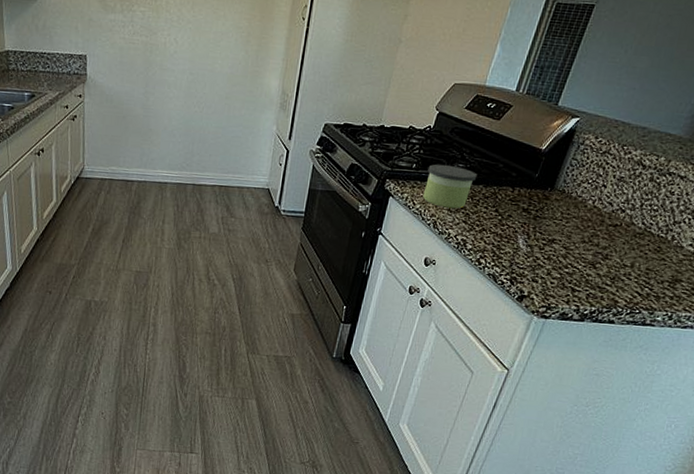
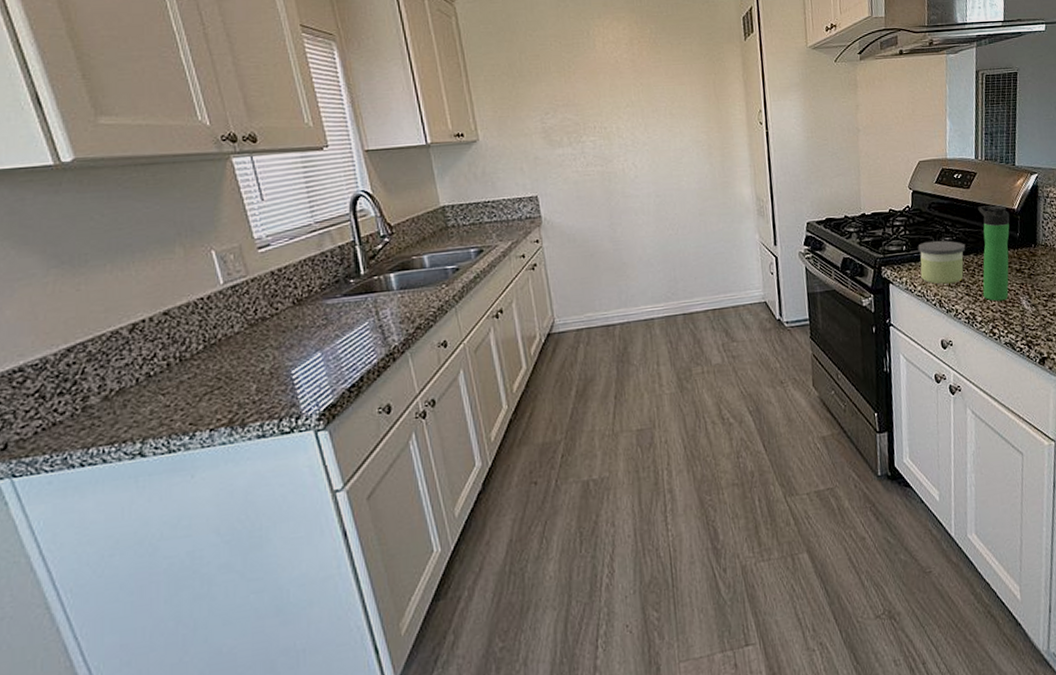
bottle: none [480,140,535,235] -> present [978,205,1010,302]

